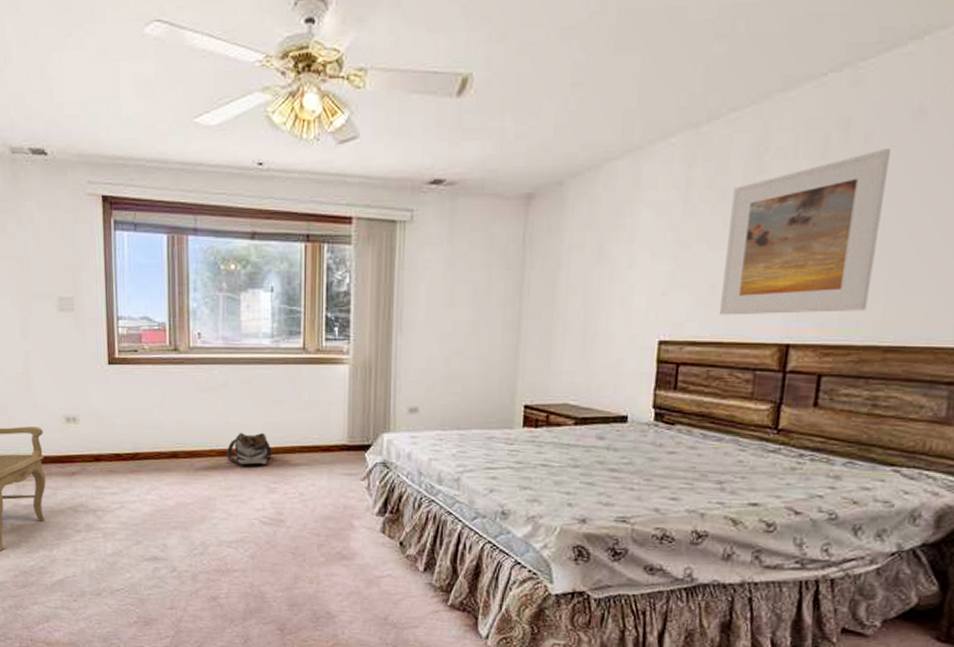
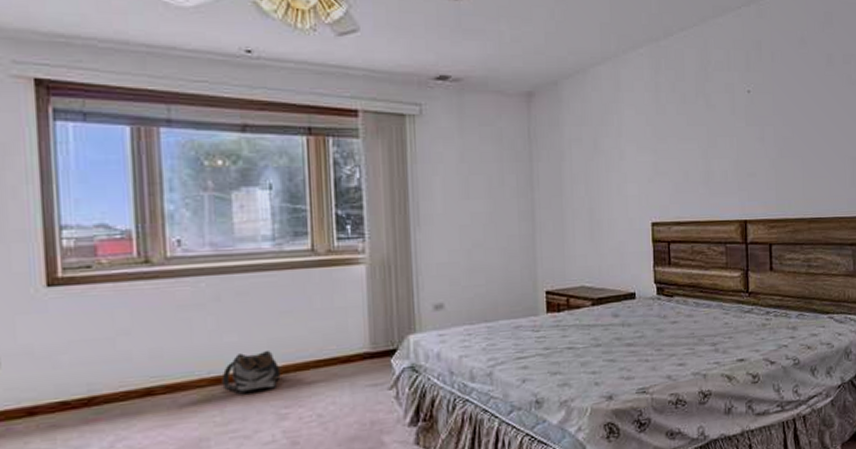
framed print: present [720,149,890,316] -> none [691,66,793,198]

